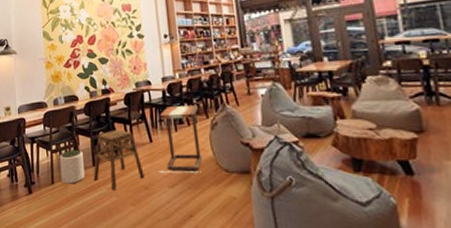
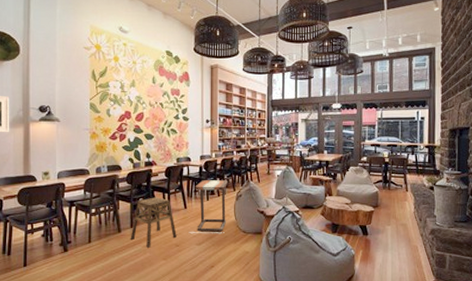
plant pot: present [59,149,84,184] -> none [98,213,122,243]

